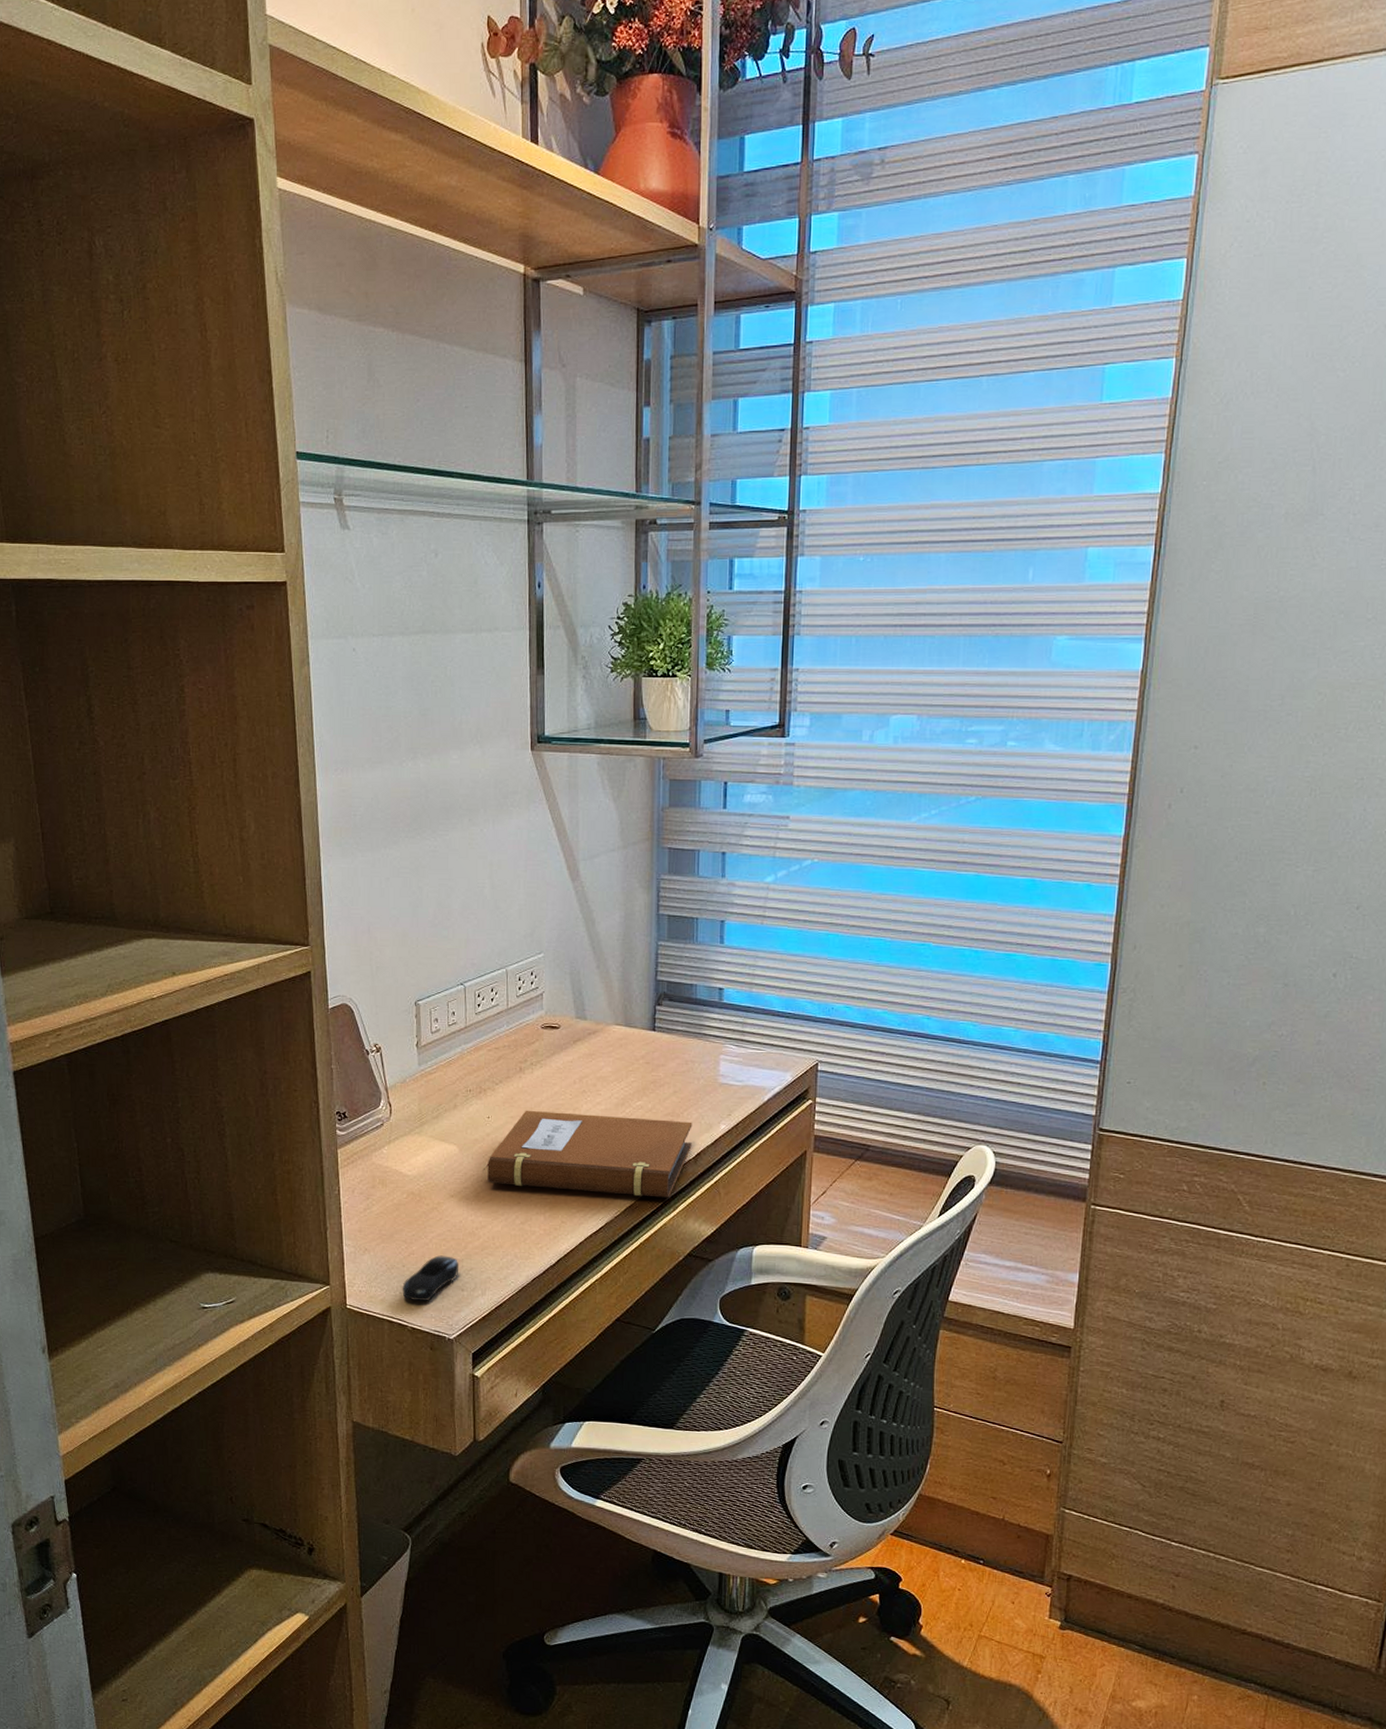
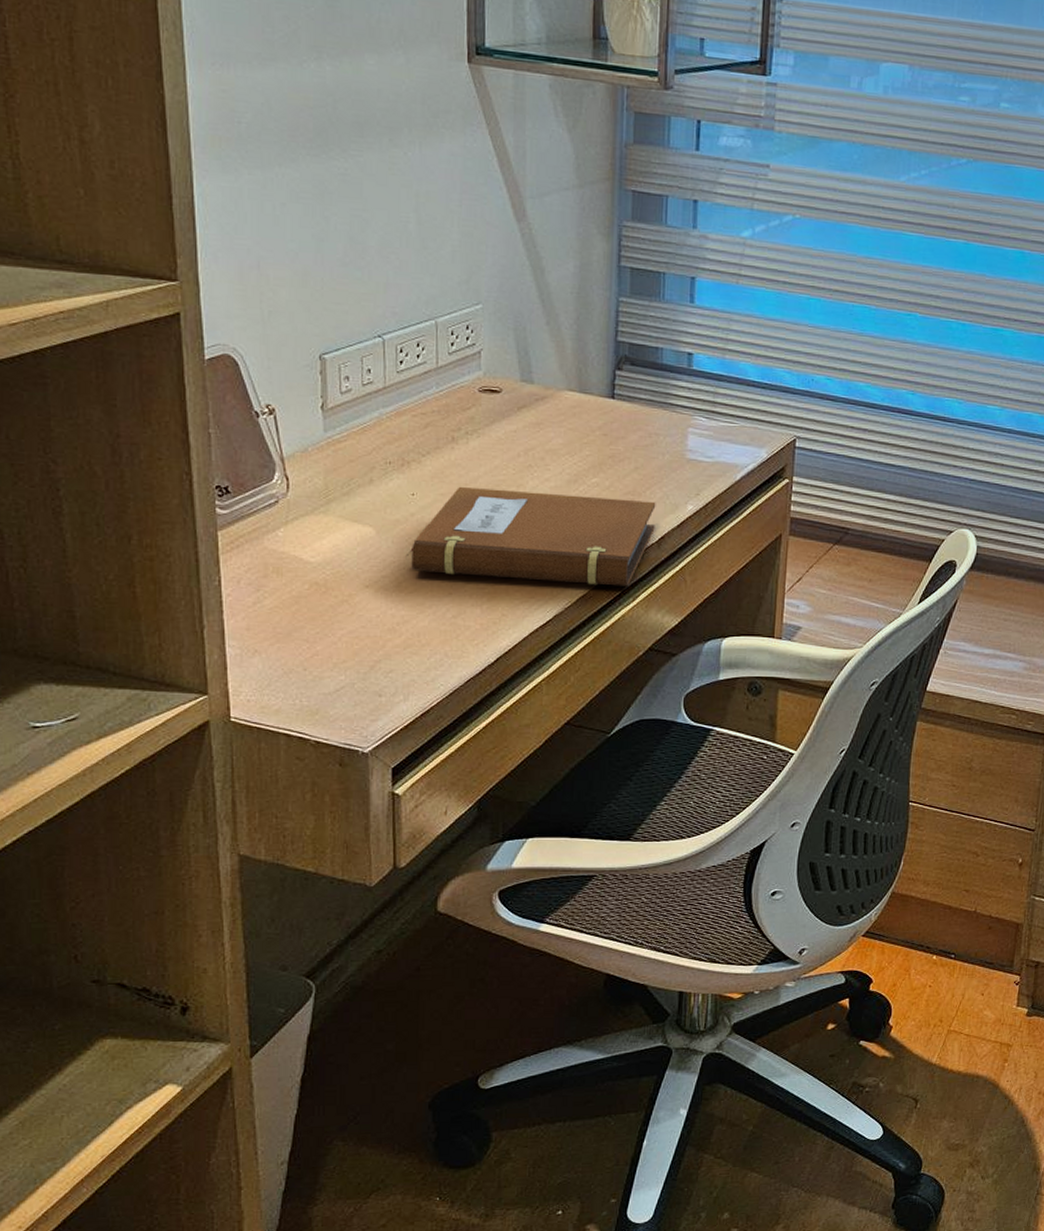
computer mouse: present [402,1255,459,1301] -> none [303,656,376,710]

